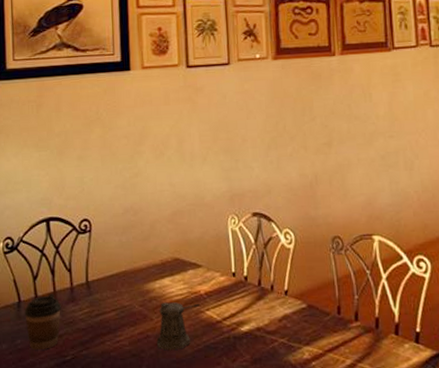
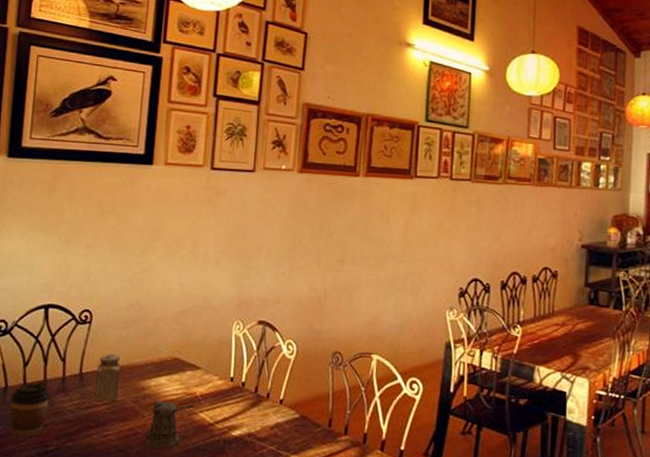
salt shaker: none [101,260,126,307] -> present [94,353,121,401]

